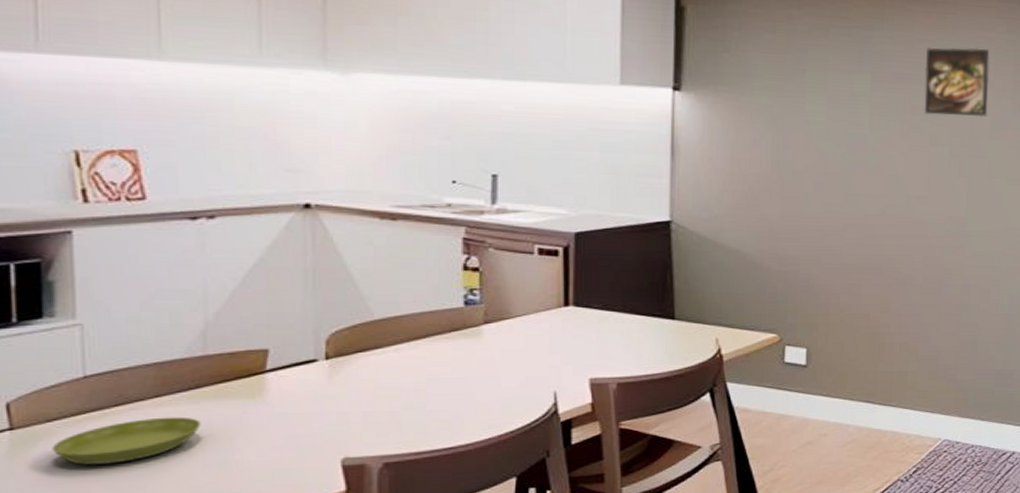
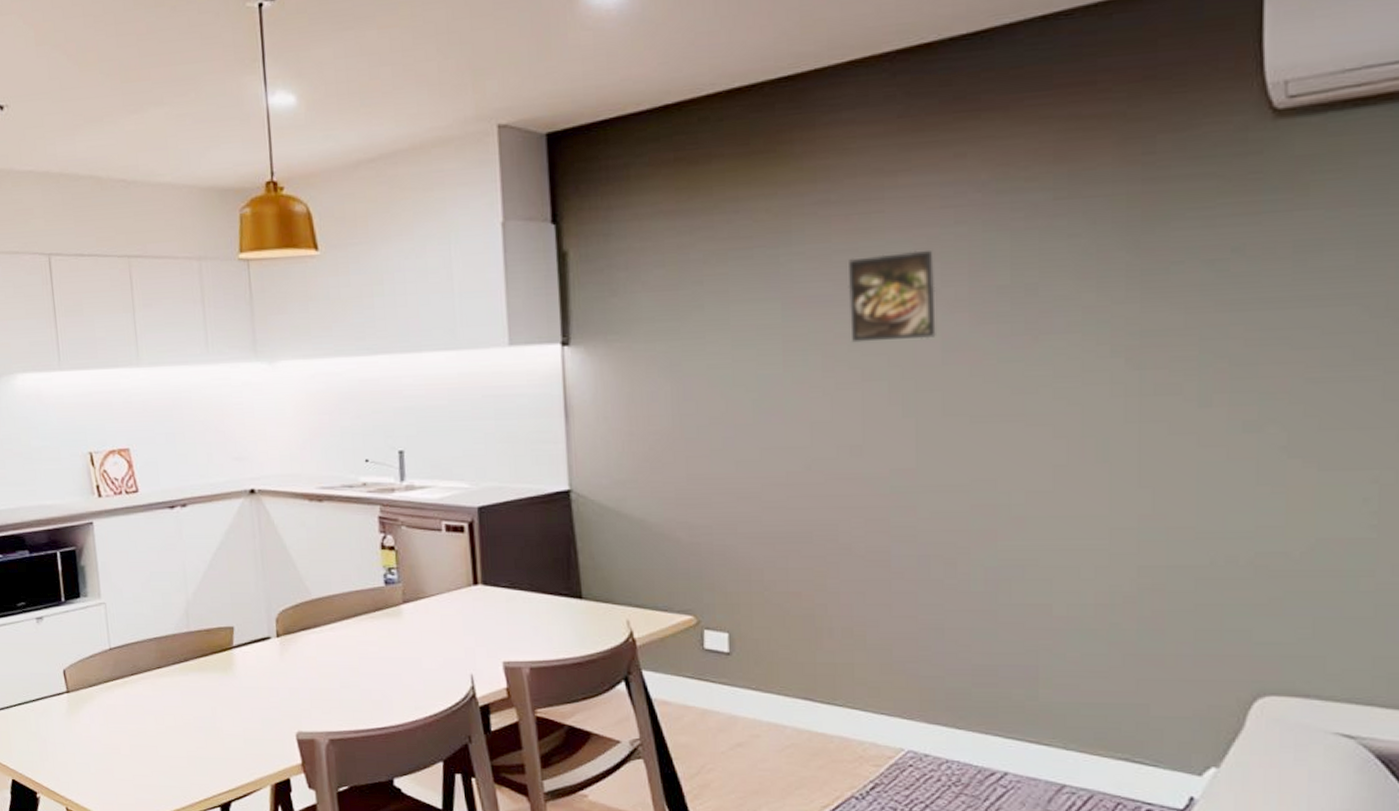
saucer: present [52,417,201,465] -> none [94,686,191,726]

